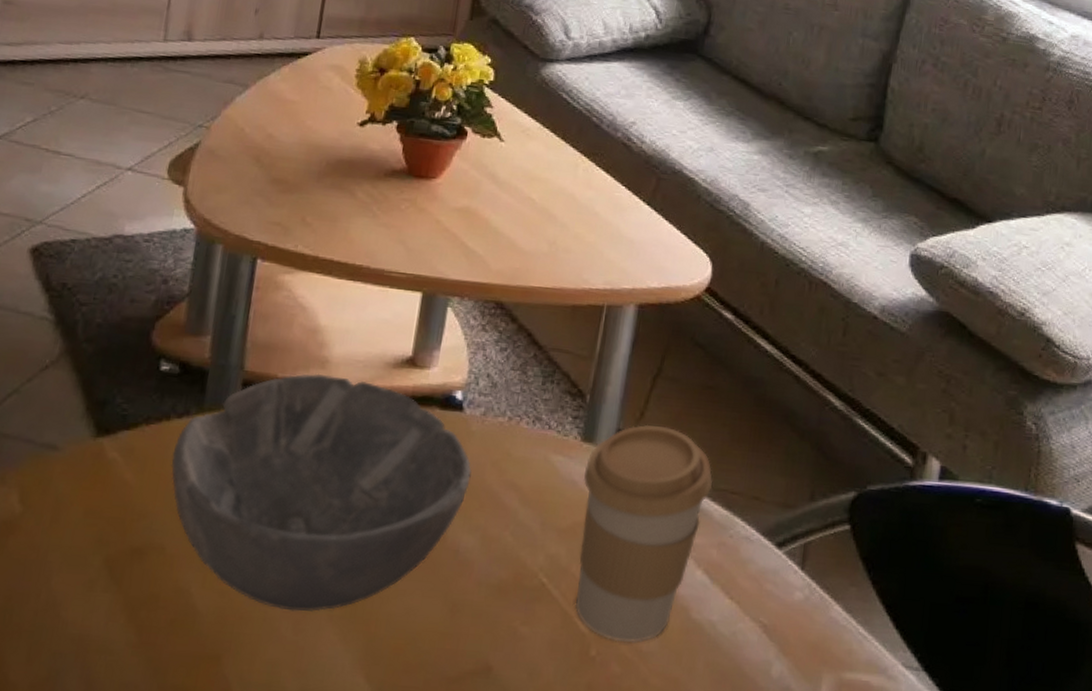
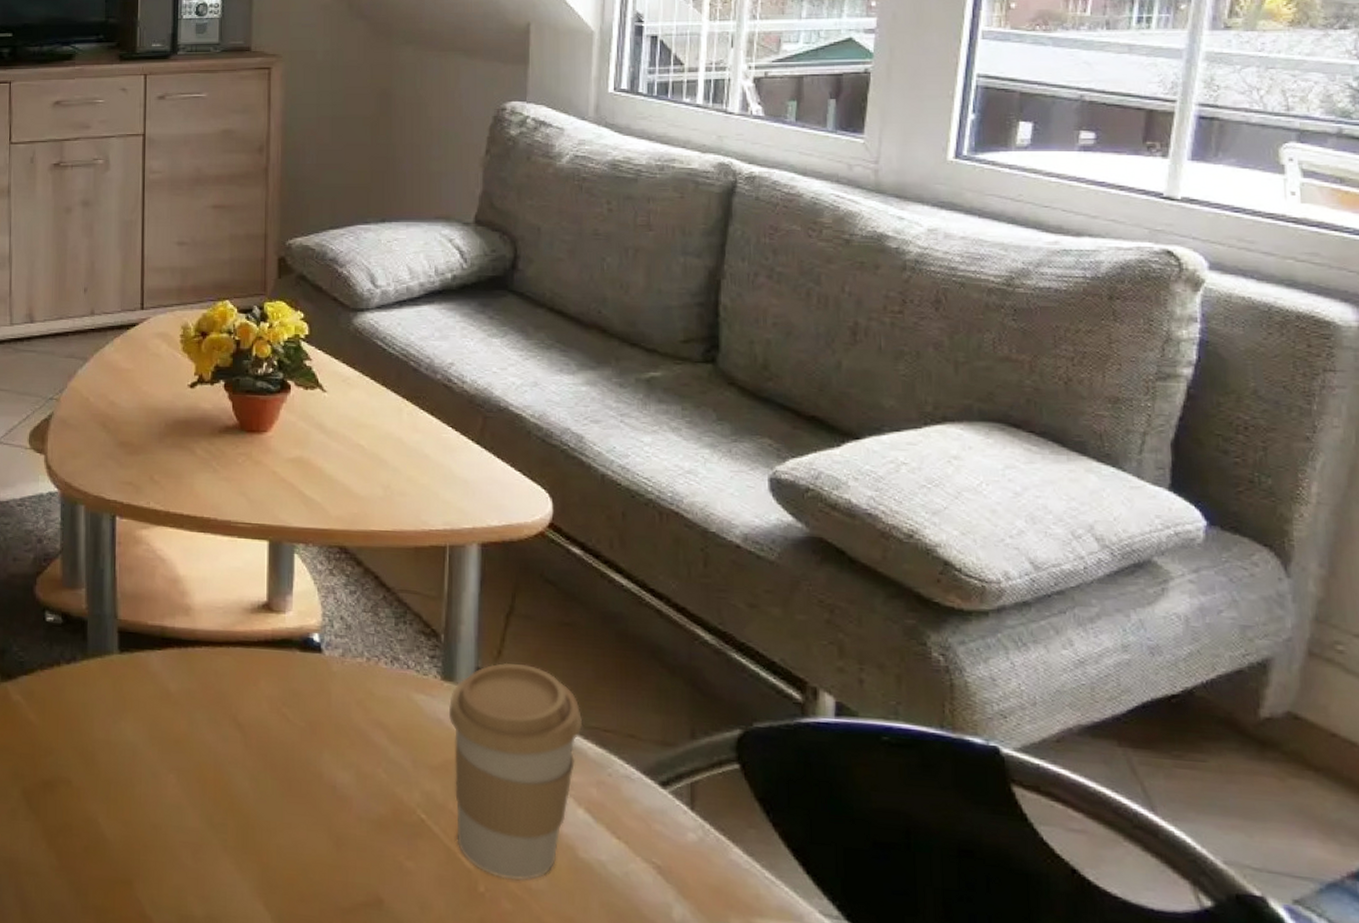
bowl: present [171,373,472,612] -> none [66,620,338,842]

